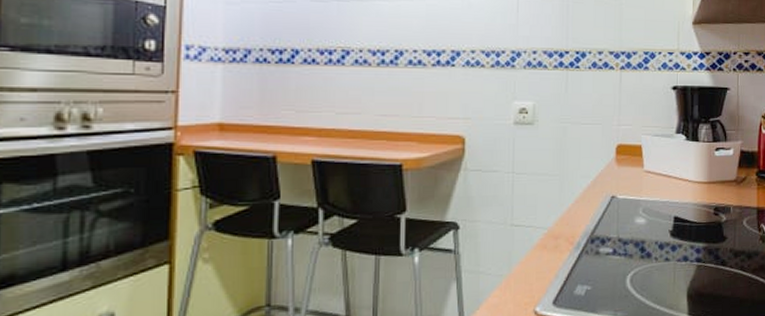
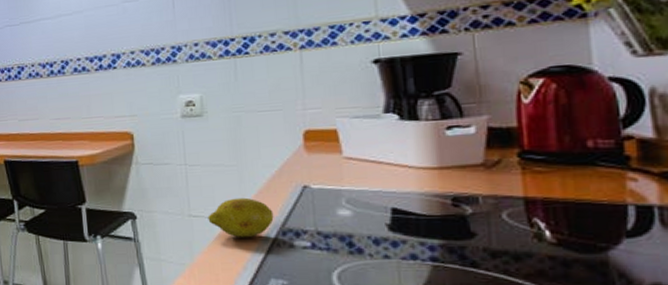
fruit: none [528,206,586,247] -> present [208,197,274,238]

